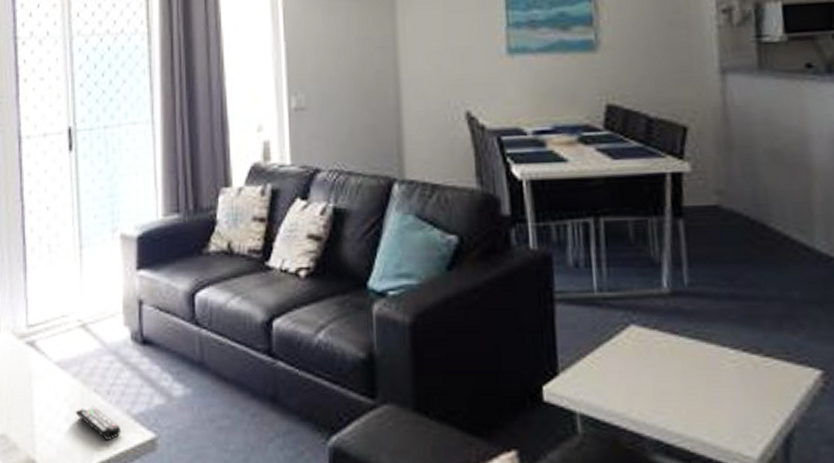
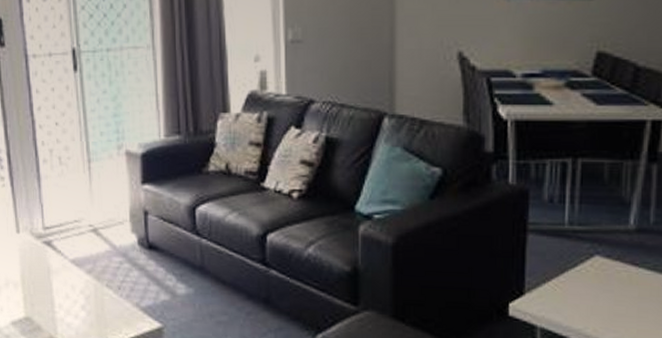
remote control: present [75,405,121,440] -> none [90,297,132,327]

